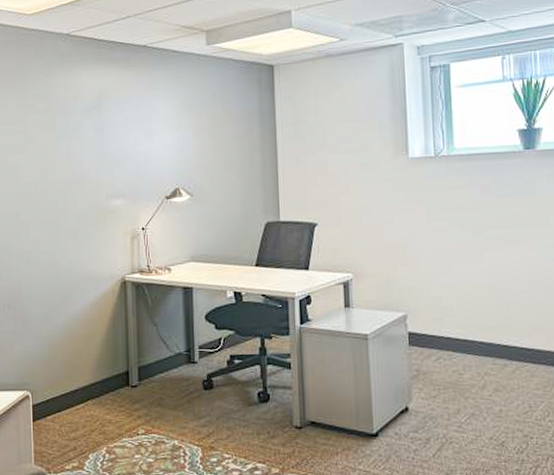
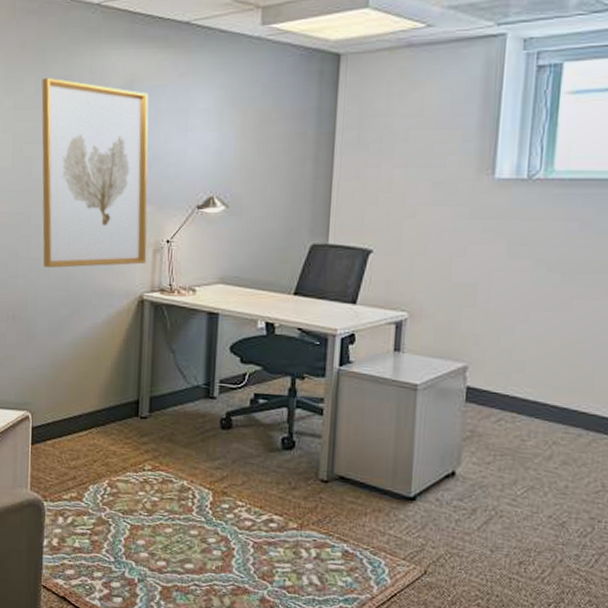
wall art: none [23,97,126,259] -> present [41,78,149,268]

